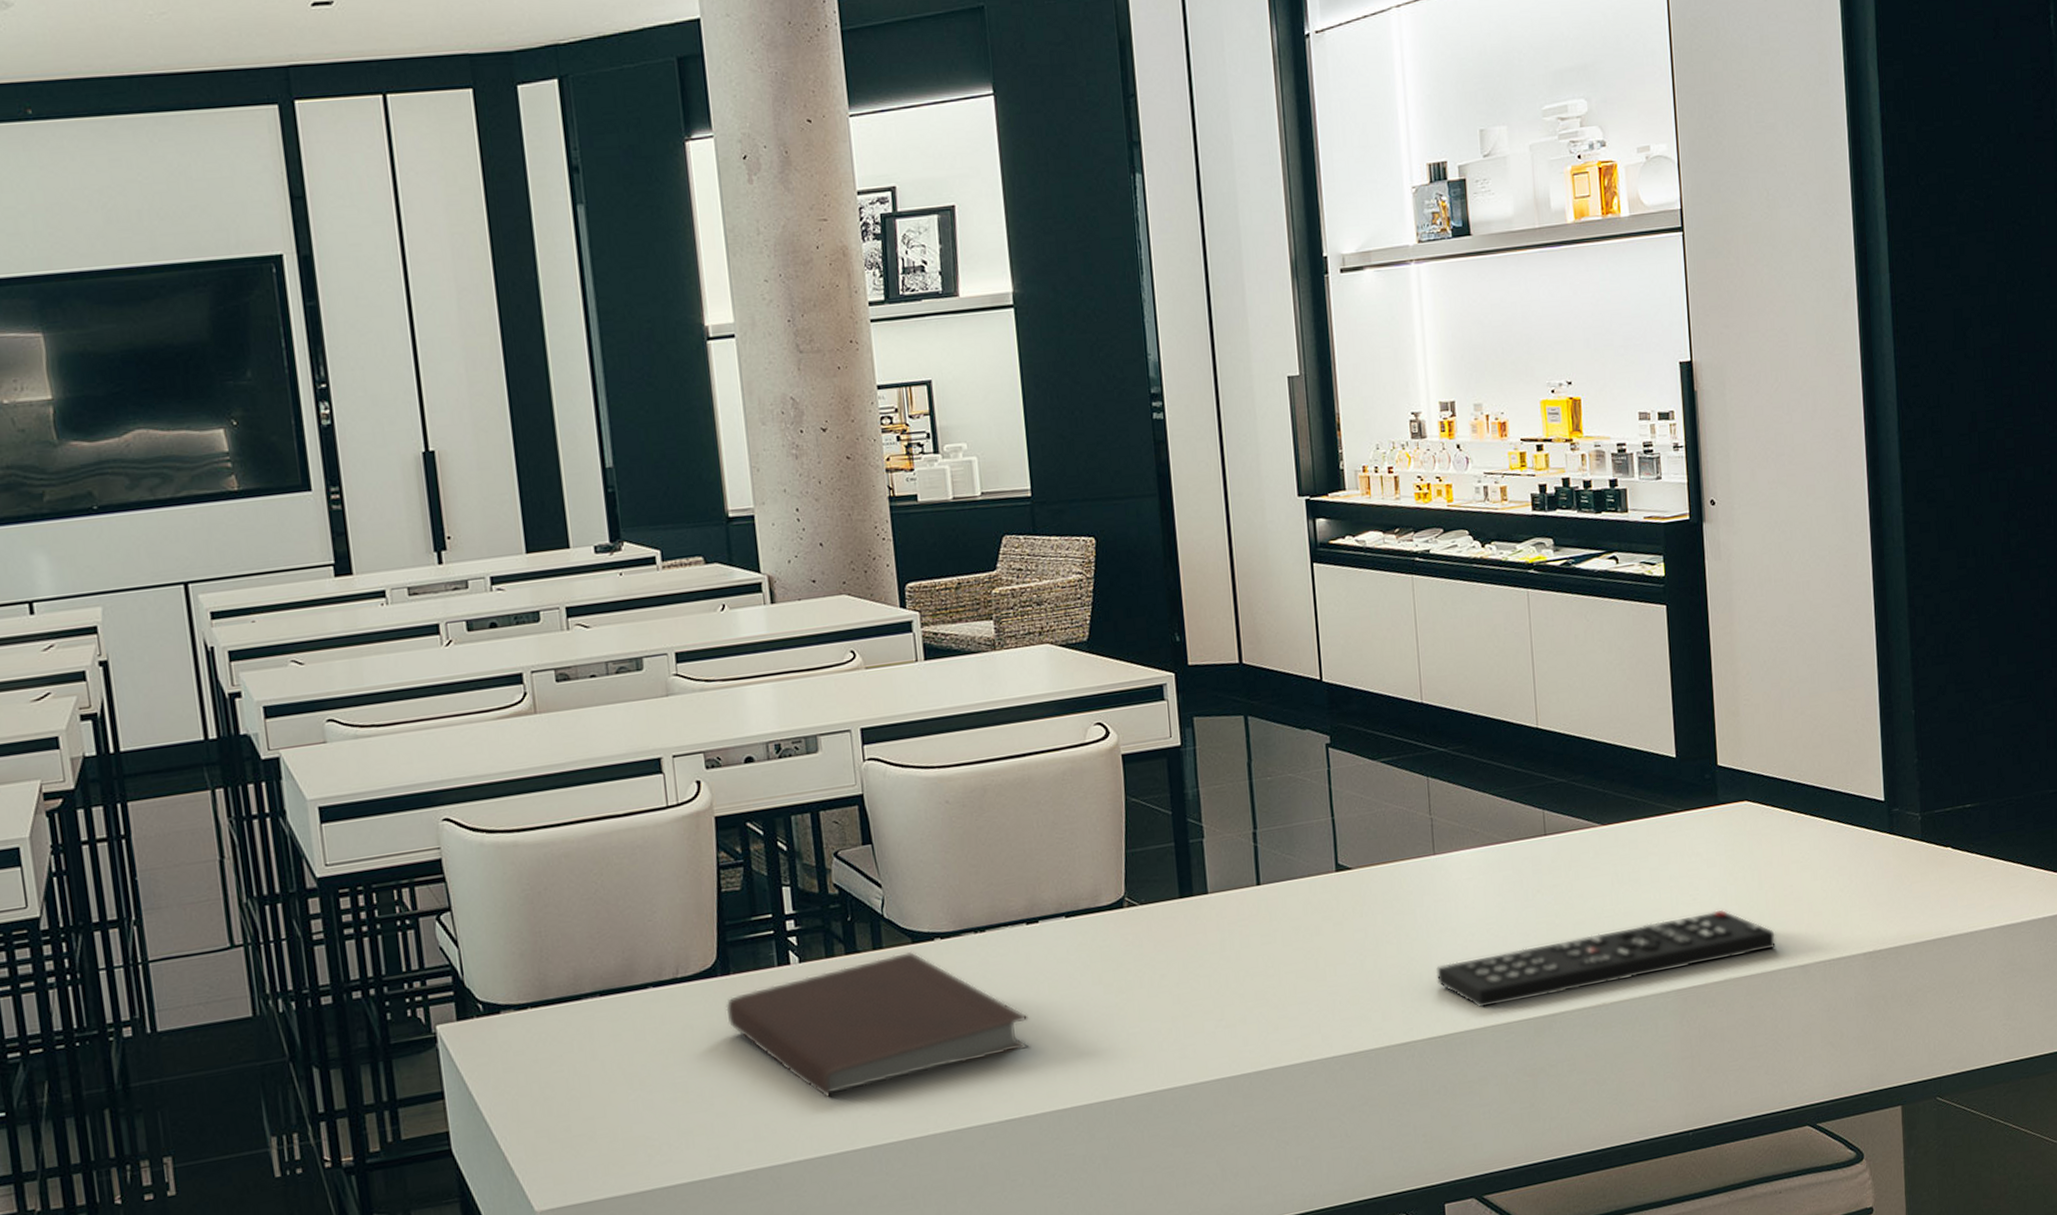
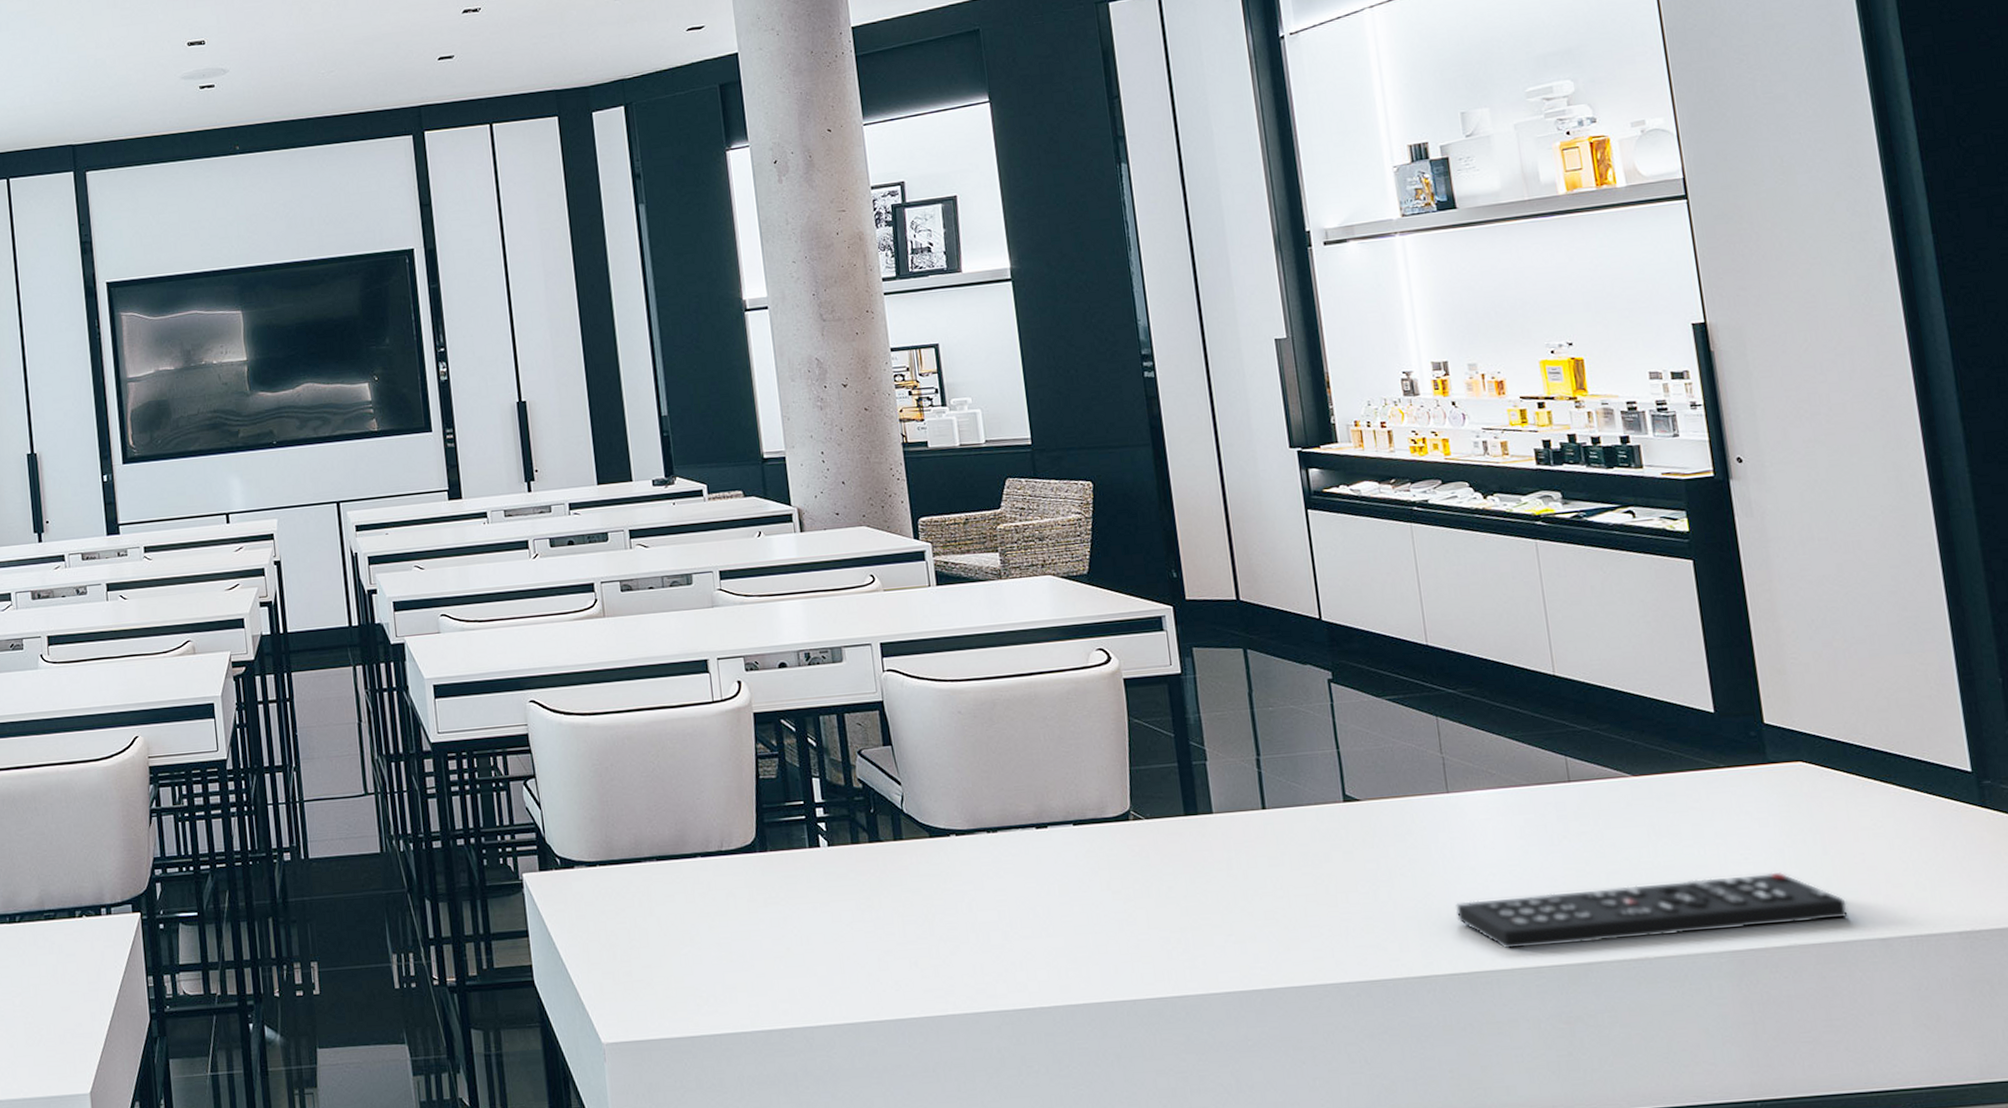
notebook: present [725,951,1032,1098] -> none [763,845,1044,971]

